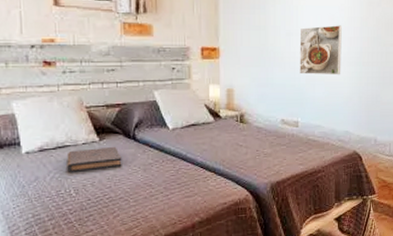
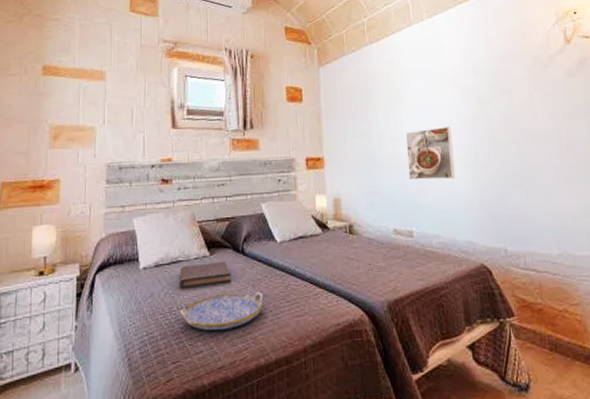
serving tray: none [68,175,155,212] -> present [180,291,264,331]

